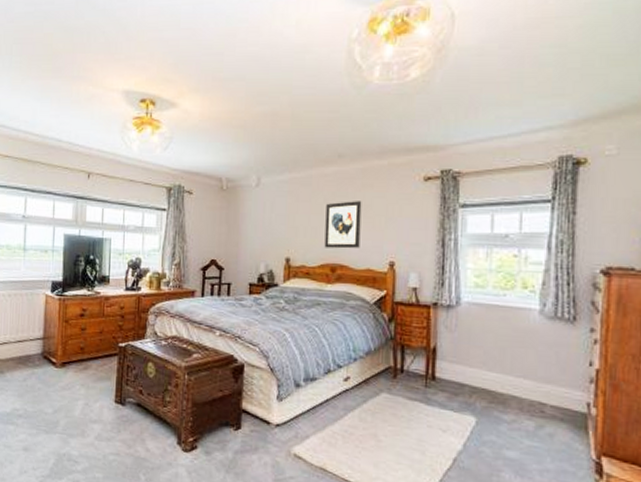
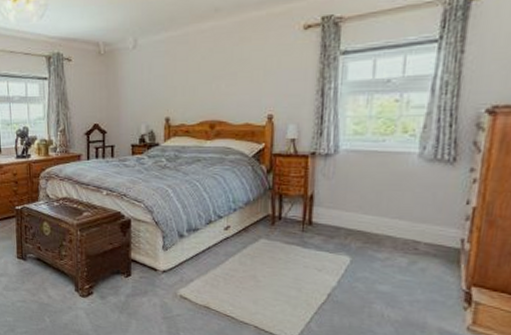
wall art: present [324,201,362,249] -> none [203,56,240,106]

